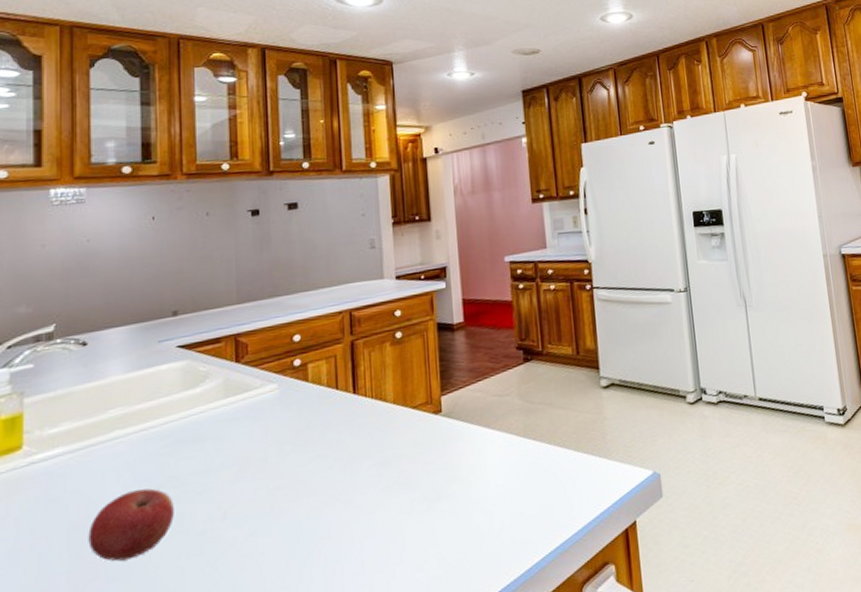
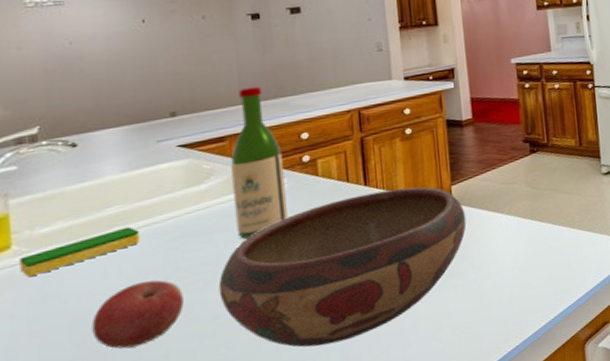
dish sponge: none [29,430,138,480] -> present [19,226,141,278]
decorative bowl: none [208,396,456,572] -> present [218,187,467,347]
wine bottle: none [225,285,277,448] -> present [230,86,288,239]

